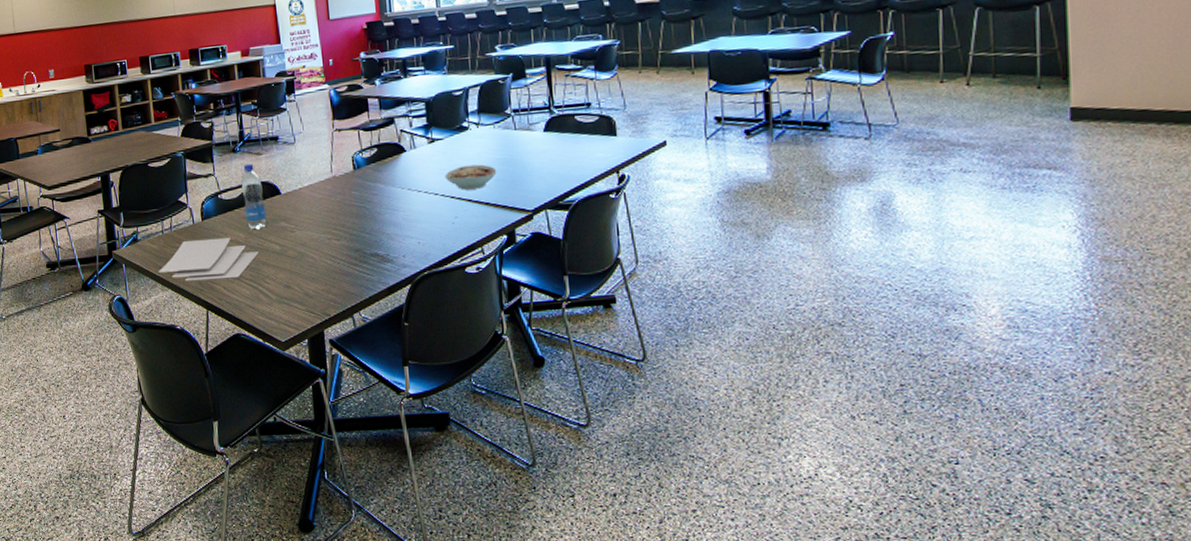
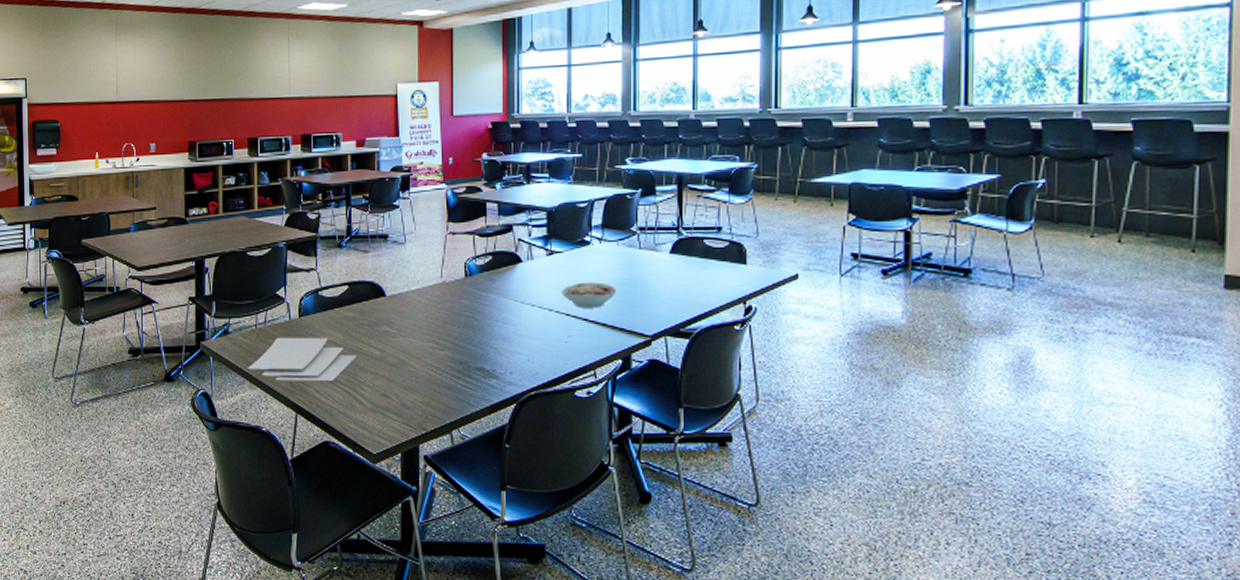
bottle: present [241,163,267,231] -> none [344,260,368,333]

